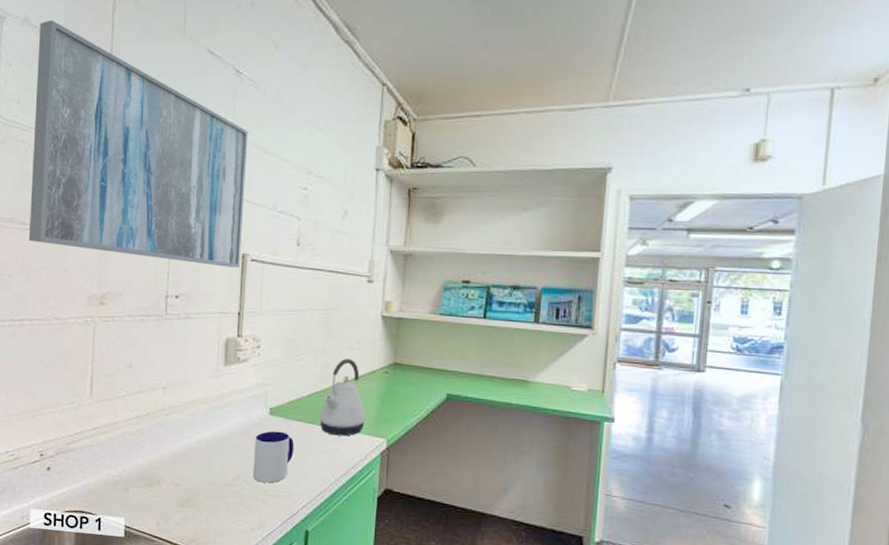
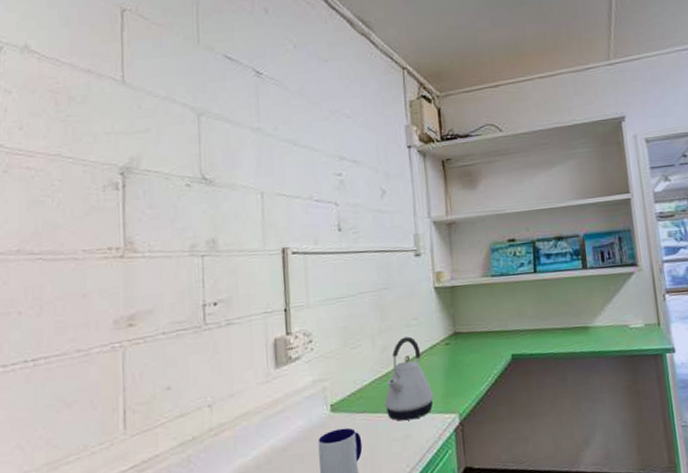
wall art: present [28,19,248,268] -> none [39,44,281,272]

